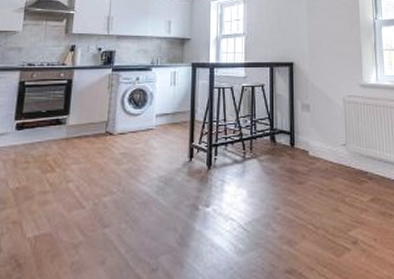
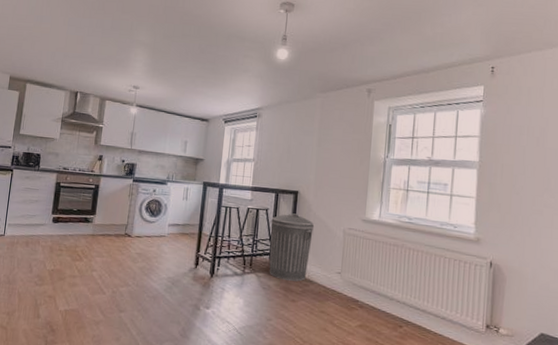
trash can: none [268,87,314,161] -> present [269,213,315,282]

